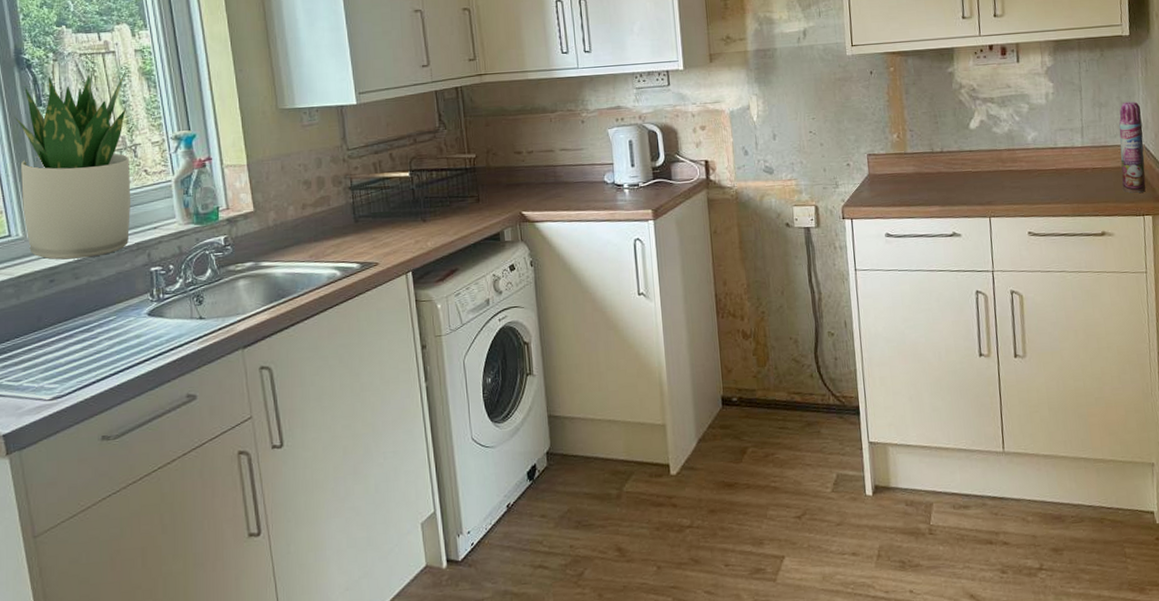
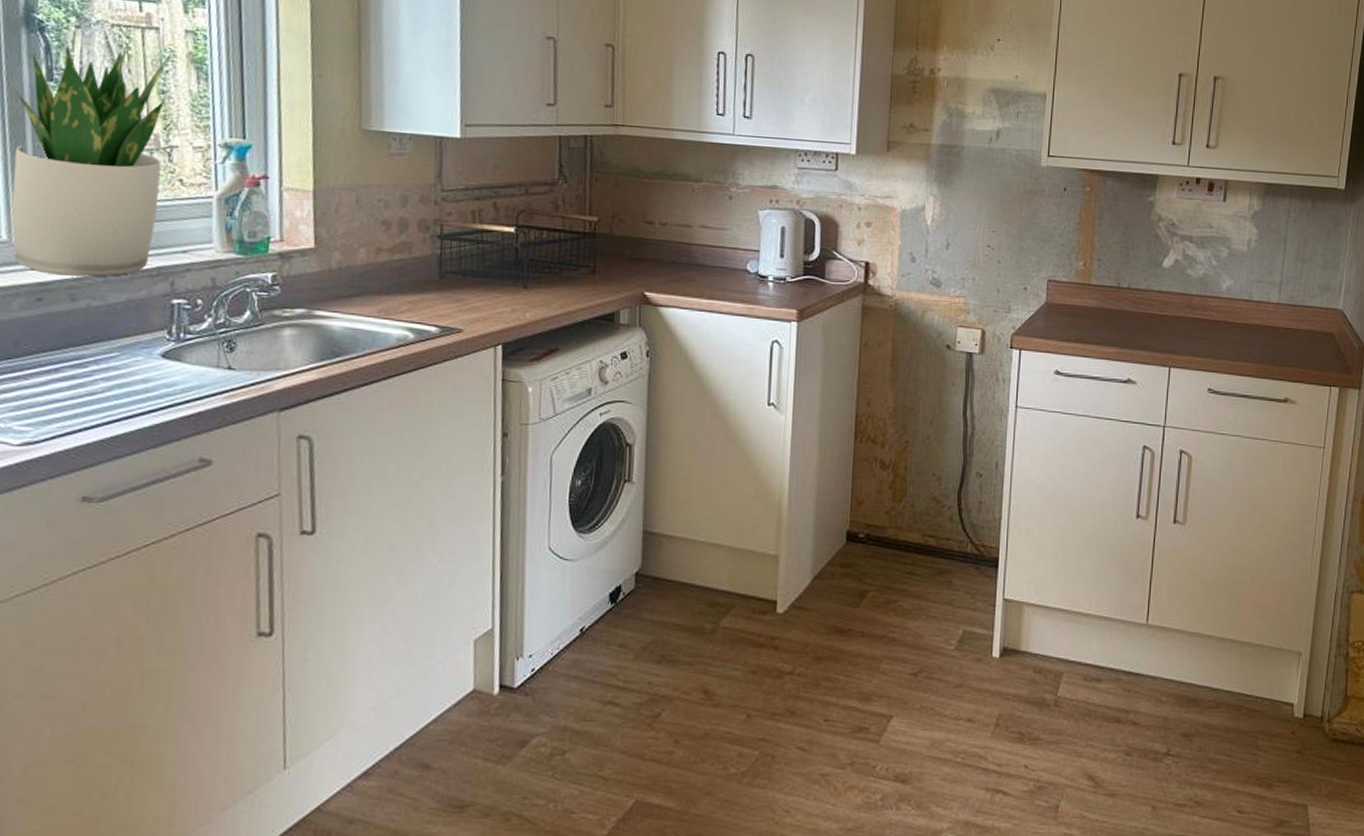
whipped cream can: present [1118,101,1146,193] -> none [1313,261,1345,361]

